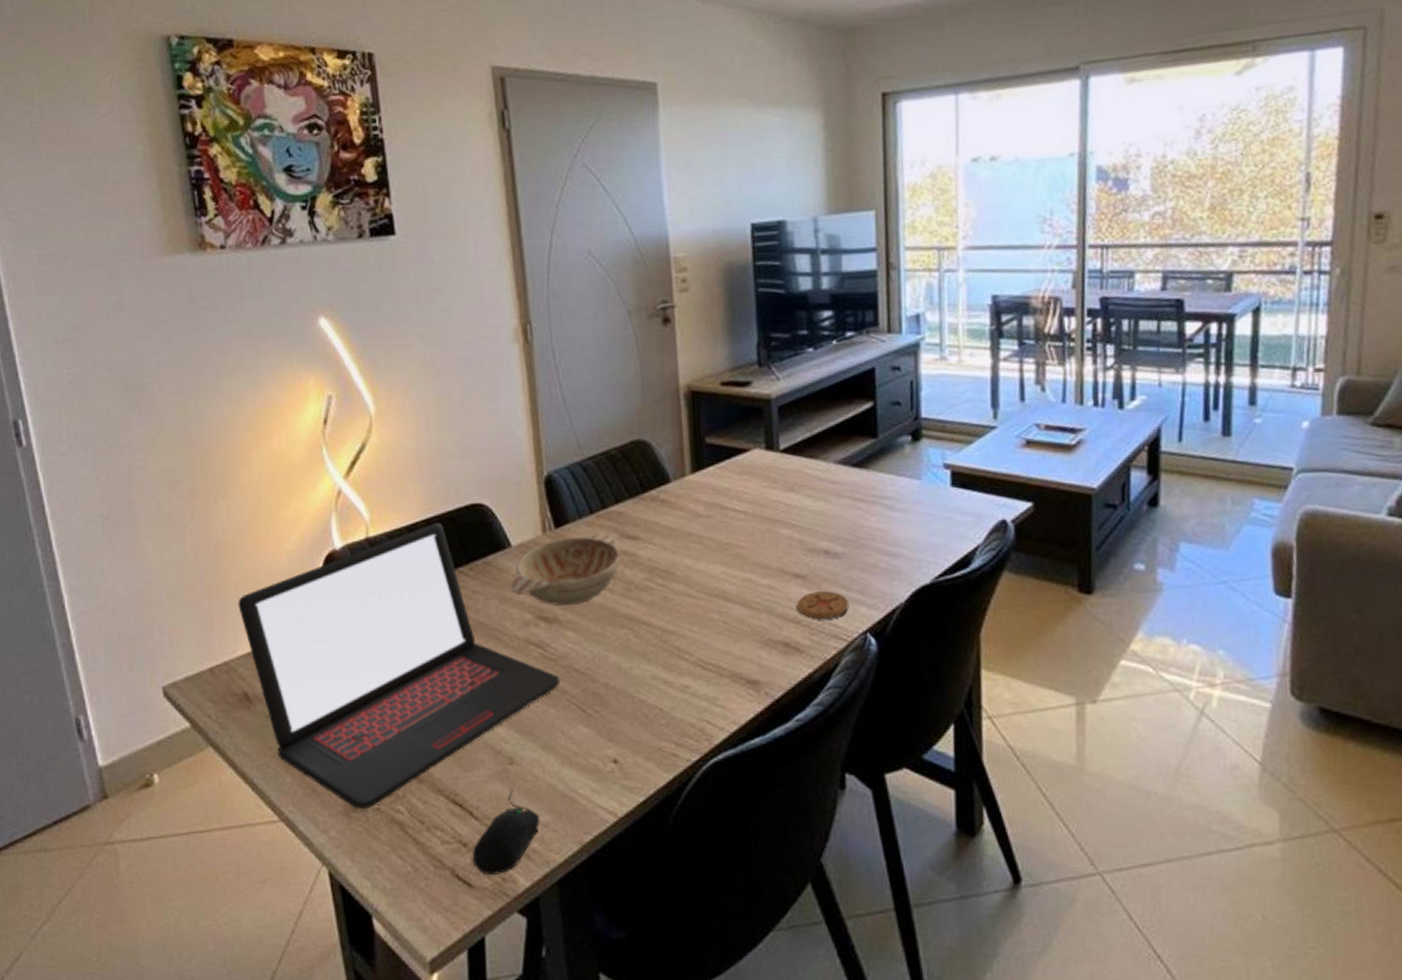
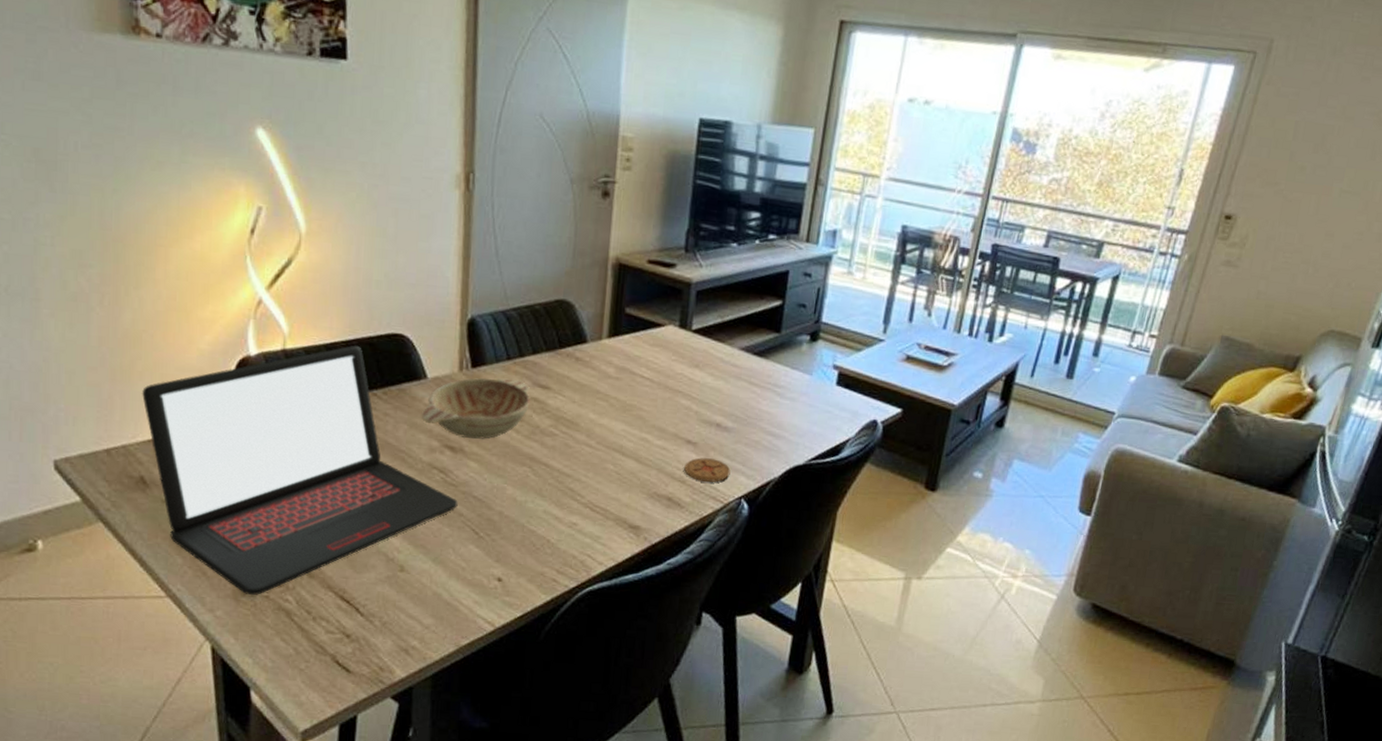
computer mouse: present [473,789,540,876] -> none [354,593,423,665]

